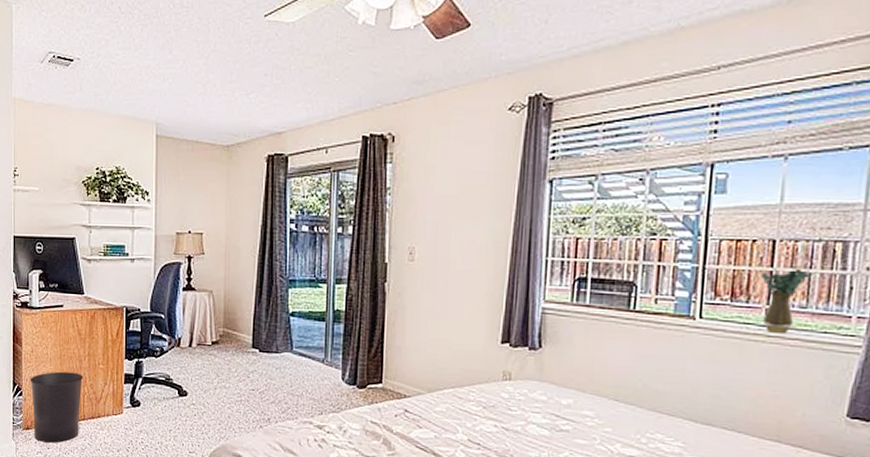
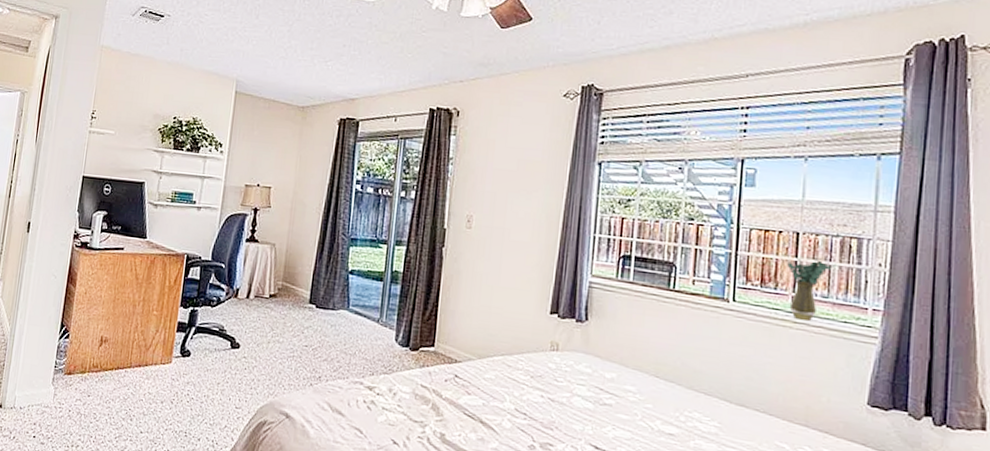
waste bin: present [30,371,84,443] -> none [75,315,136,391]

